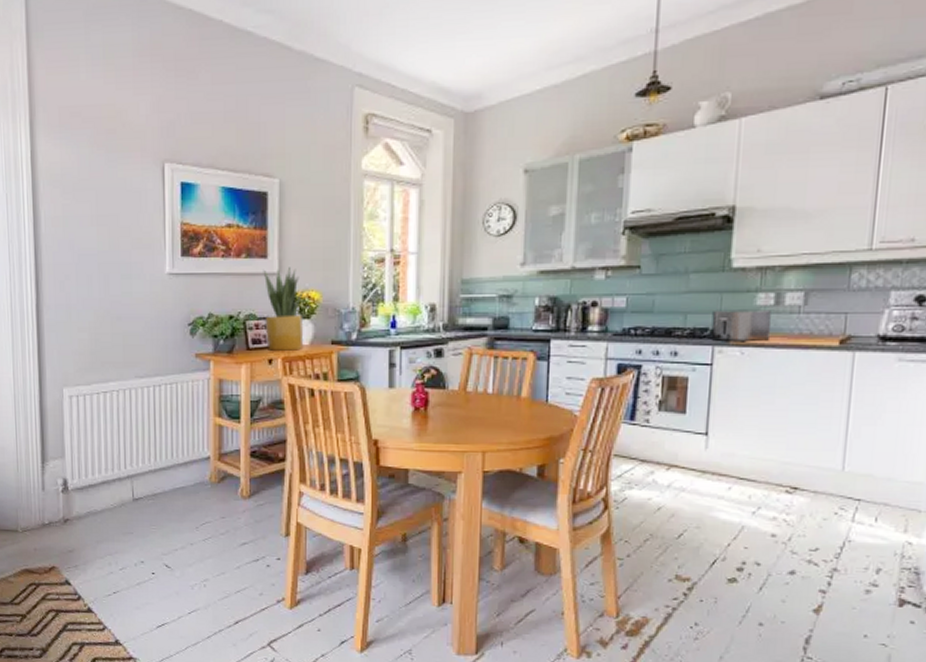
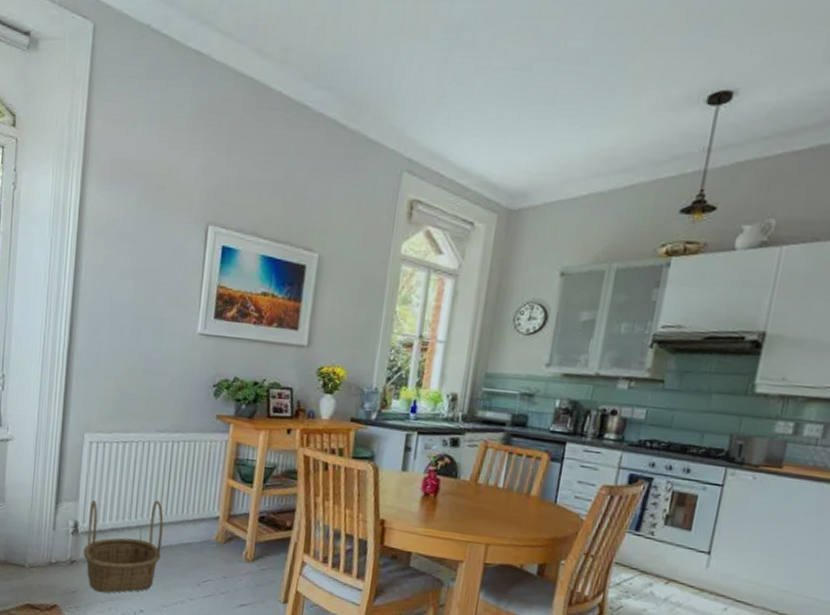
basket: none [76,447,155,549] -> present [83,500,164,593]
planter: present [263,267,304,352] -> none [288,341,330,424]

